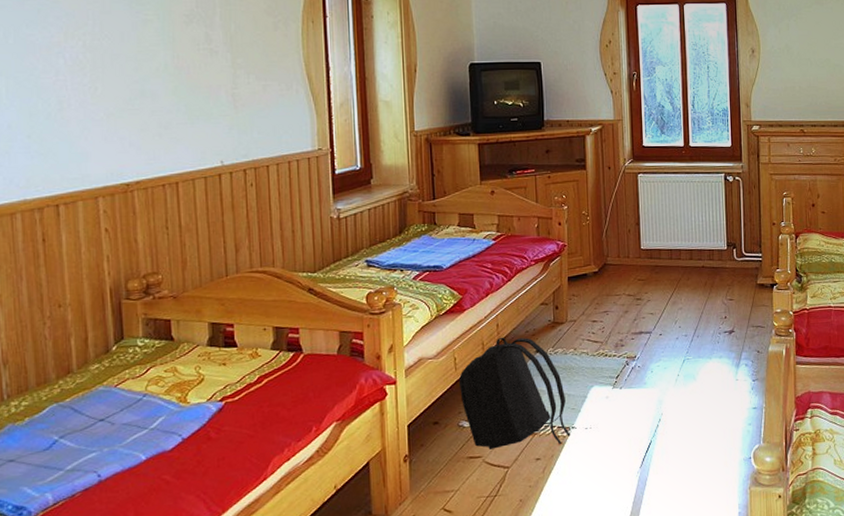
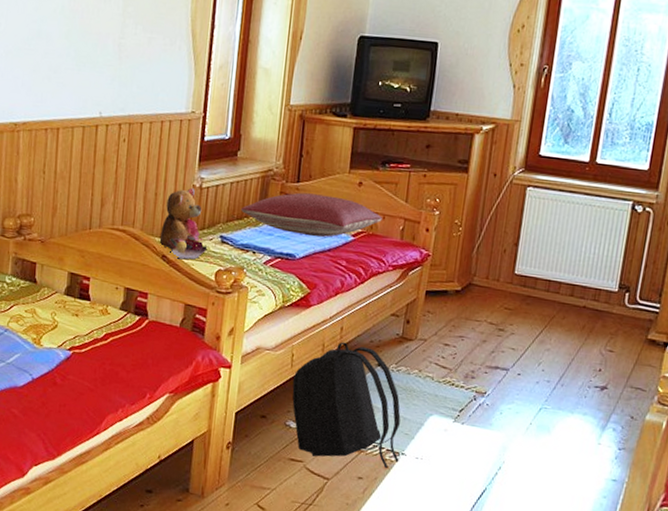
teddy bear: none [303,219,354,290] -> present [159,187,208,260]
pillow: none [383,207,519,247] -> present [241,192,383,237]

